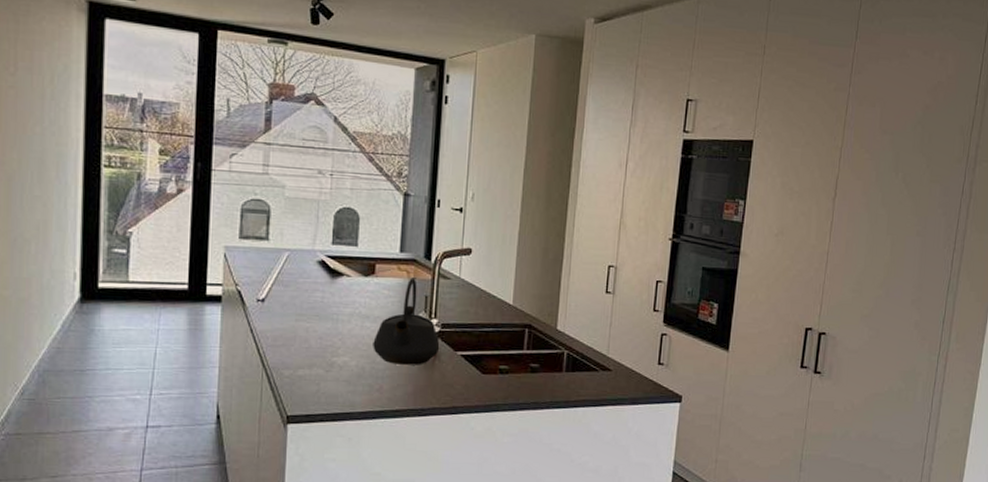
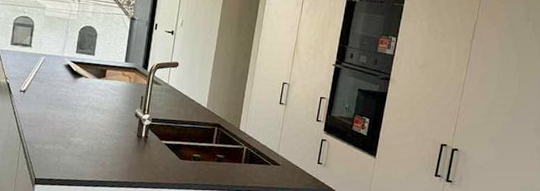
kettle: present [373,277,440,365] -> none [100,82,150,149]

